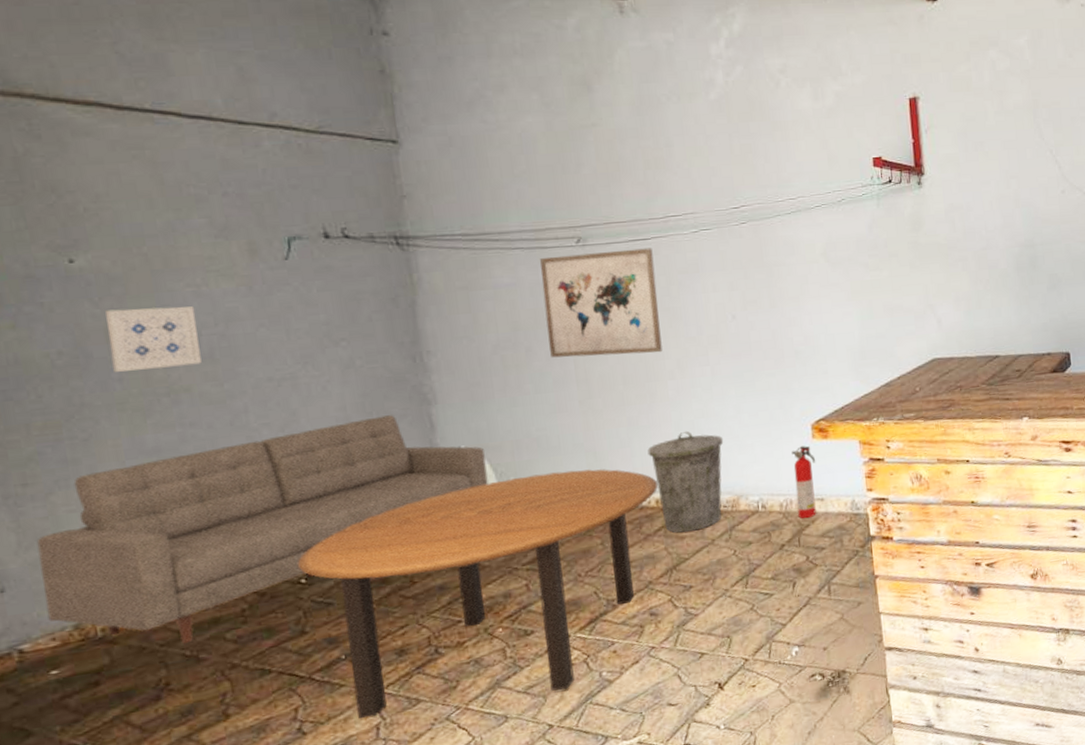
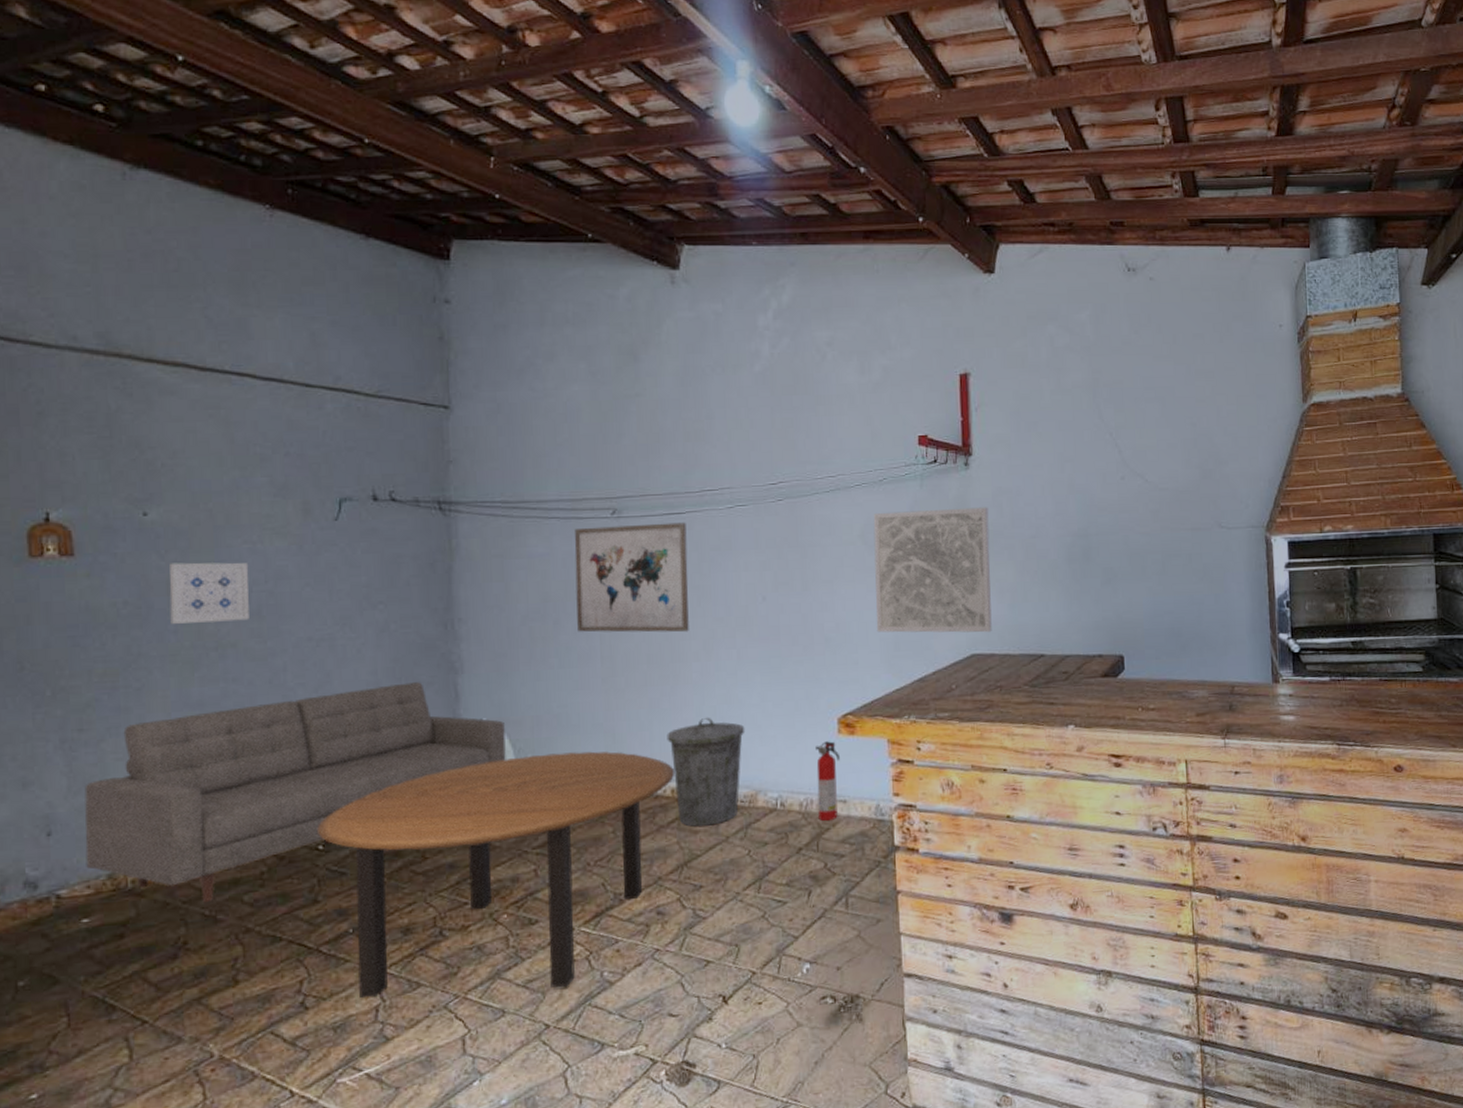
wall art: none [834,222,950,344] -> present [873,507,992,633]

